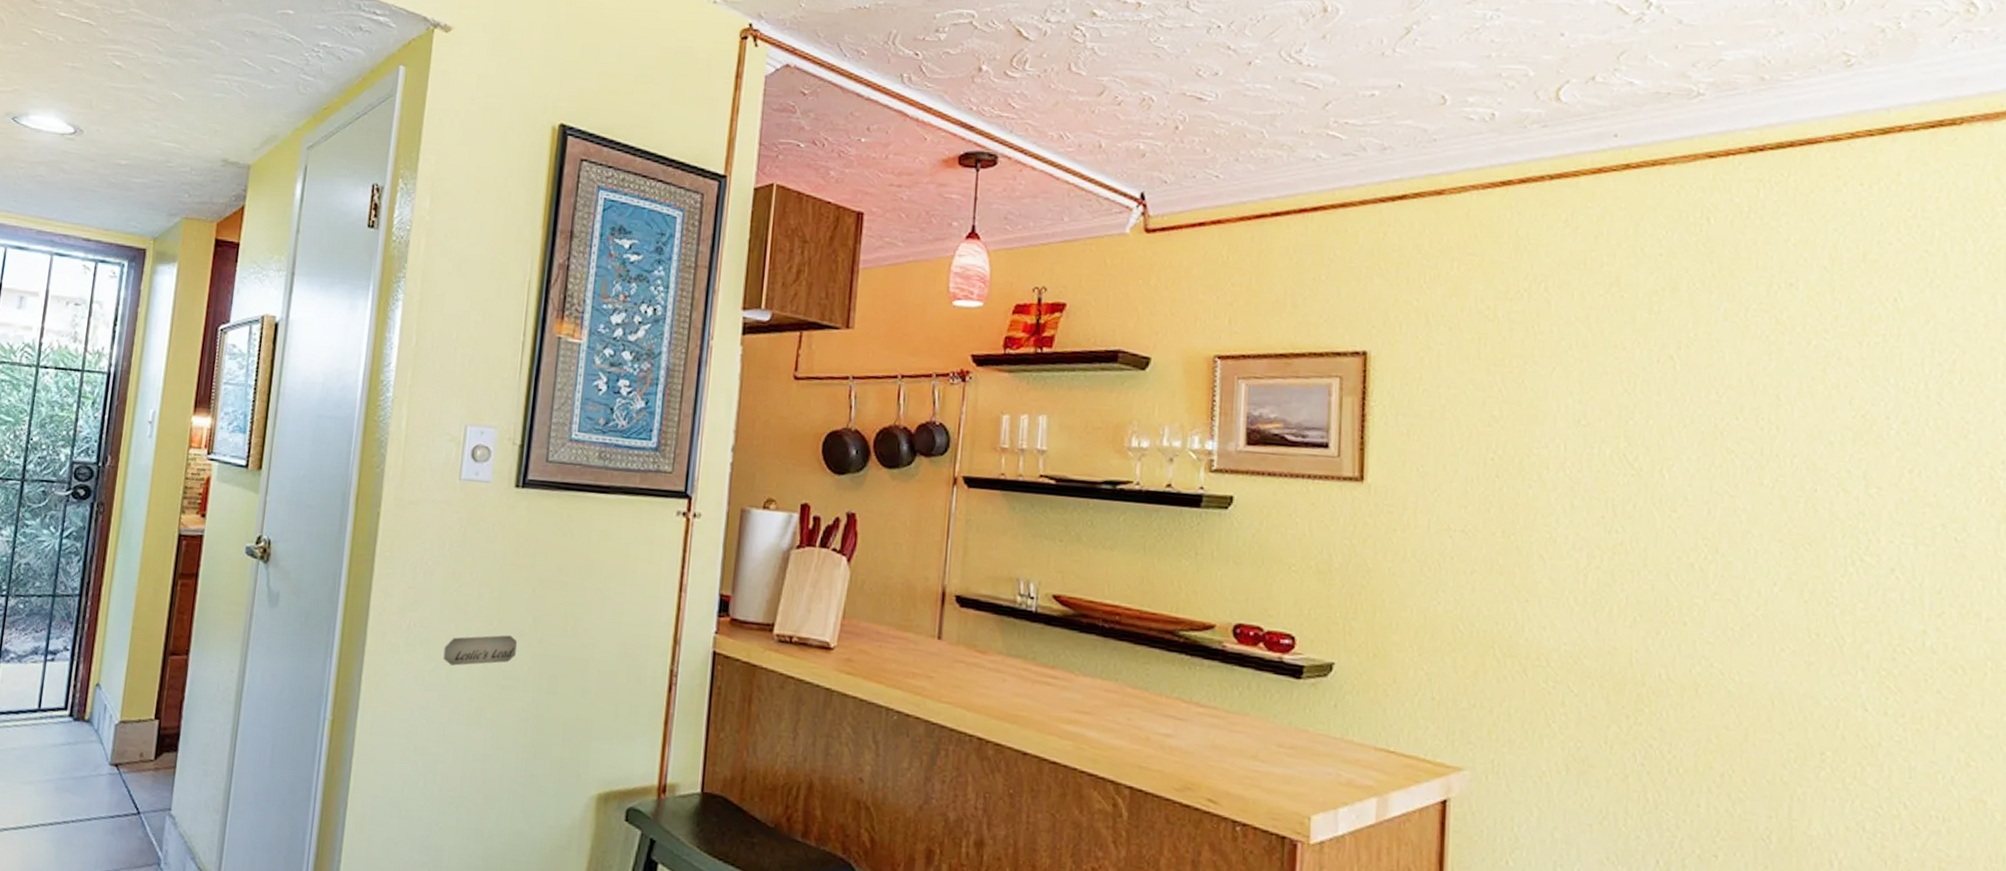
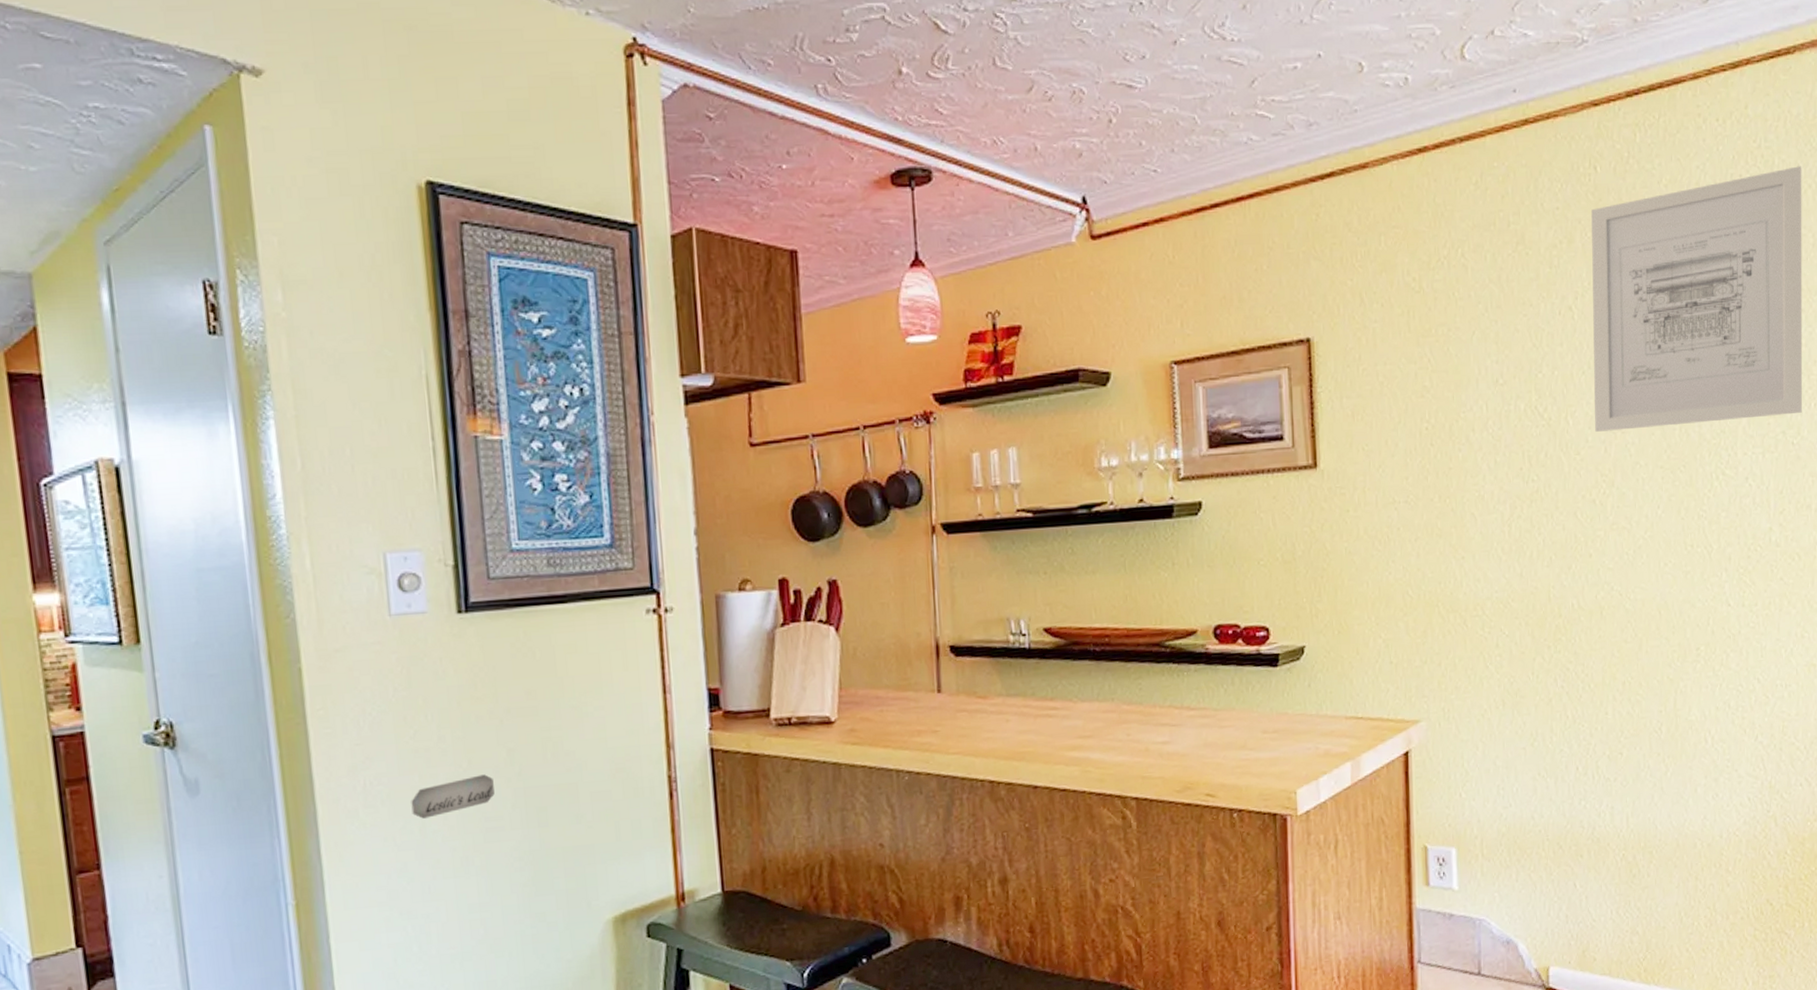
wall art: none [1697,240,1971,507] -> present [1591,166,1803,432]

